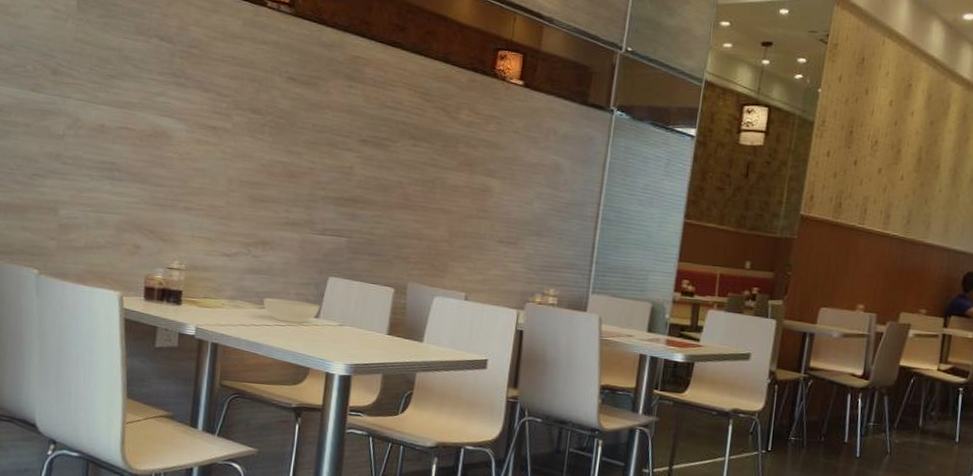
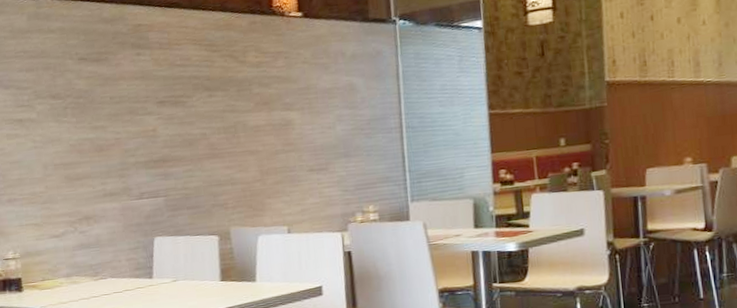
bowl: present [263,297,321,324] -> none [97,265,153,289]

